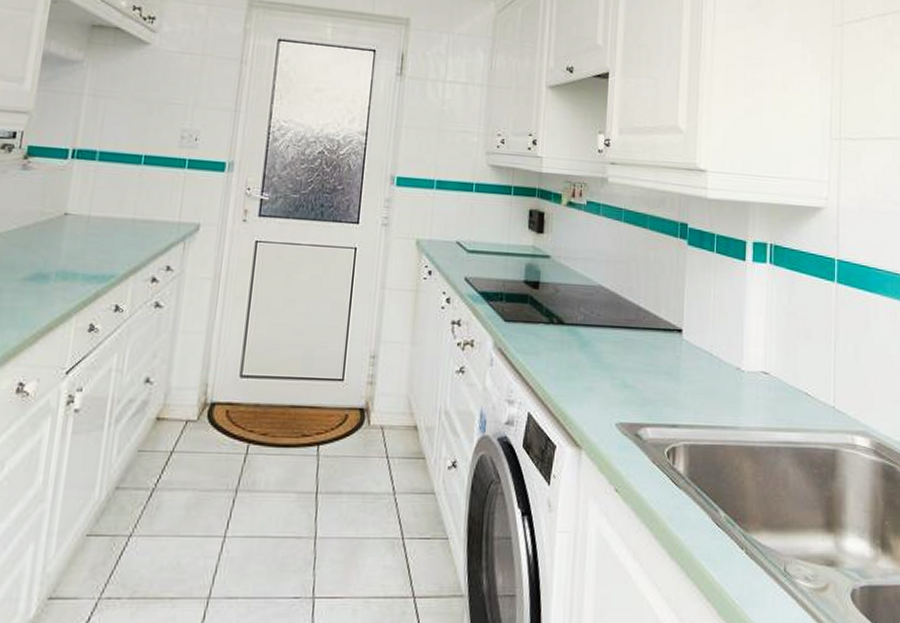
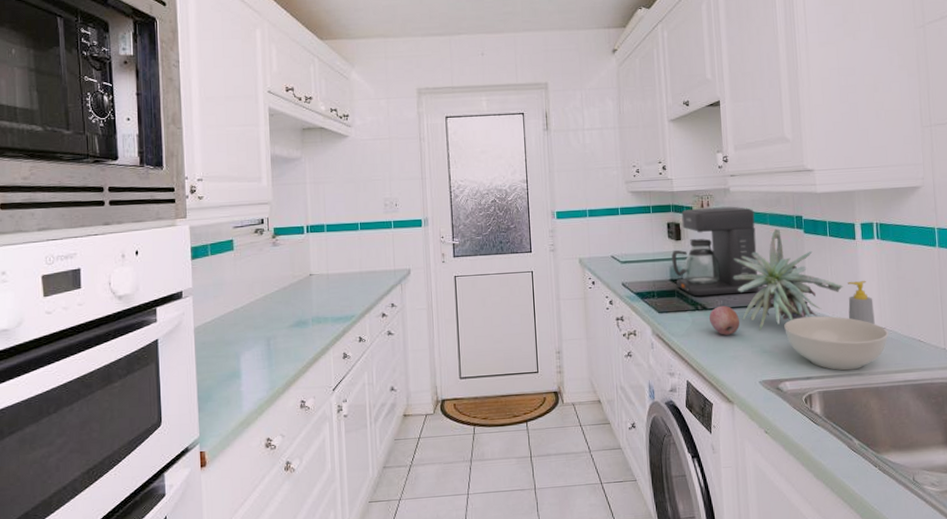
coffee maker: none [529,196,633,310] -> present [671,206,759,297]
fruit: none [564,321,602,360] -> present [708,305,740,335]
plant: none [599,235,726,359] -> present [733,229,844,331]
bowl: none [651,348,773,422] -> present [783,316,889,371]
soap bottle: none [728,310,759,368] -> present [848,280,875,325]

